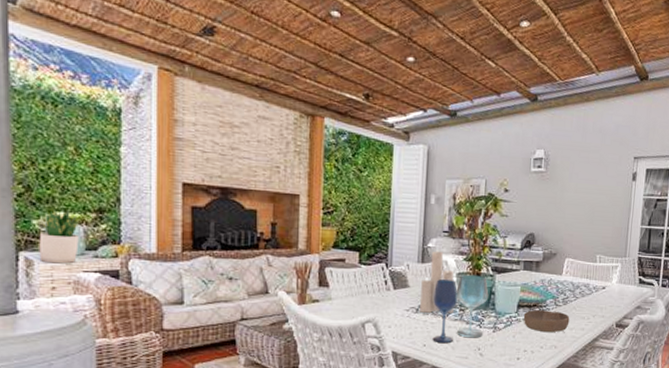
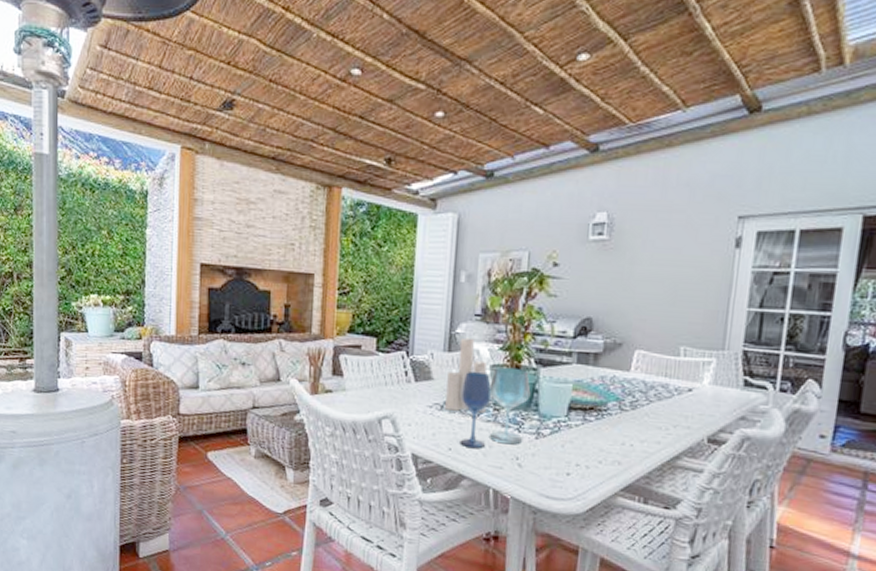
planter: present [39,208,80,264] -> none [76,290,111,345]
bowl: present [523,310,570,333] -> none [575,414,640,444]

